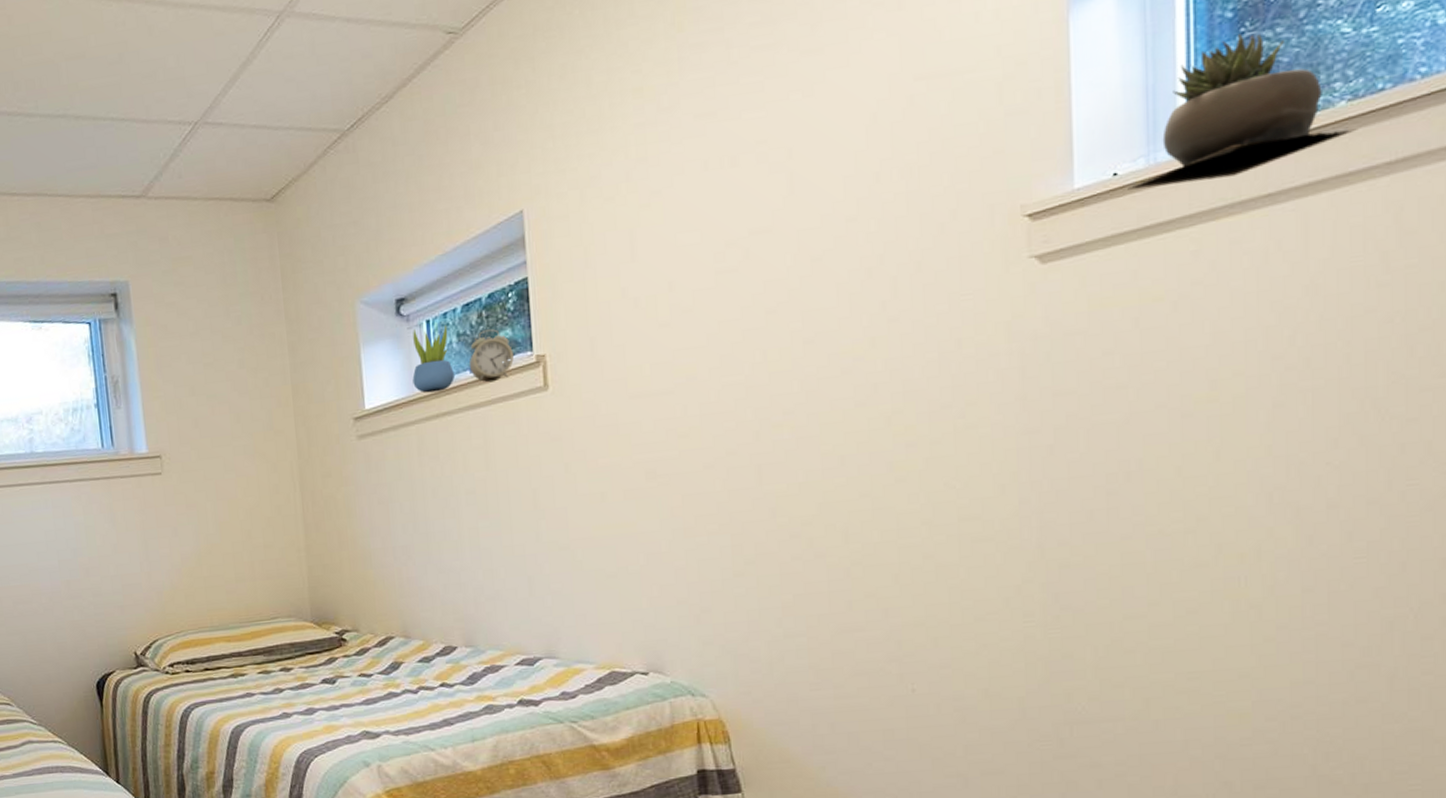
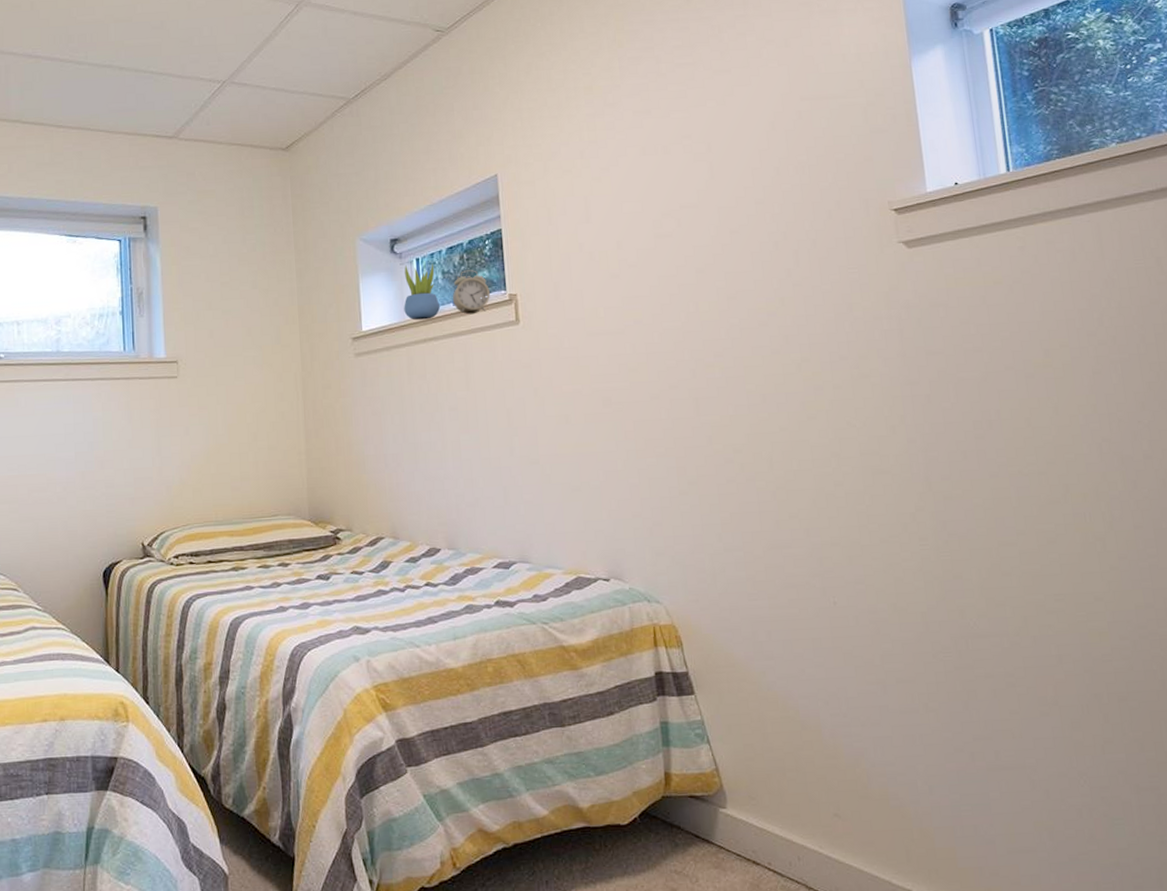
succulent plant: present [1127,34,1359,190] -> none [966,88,1127,196]

